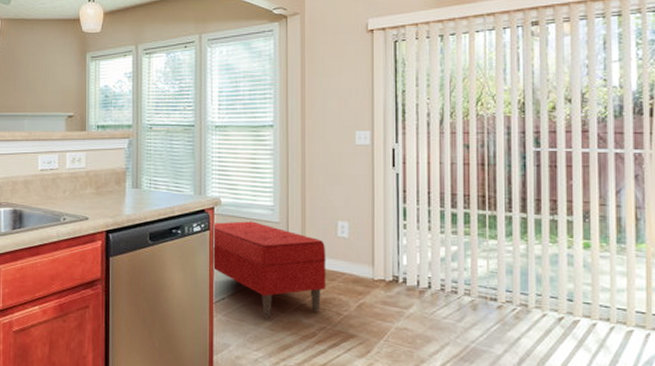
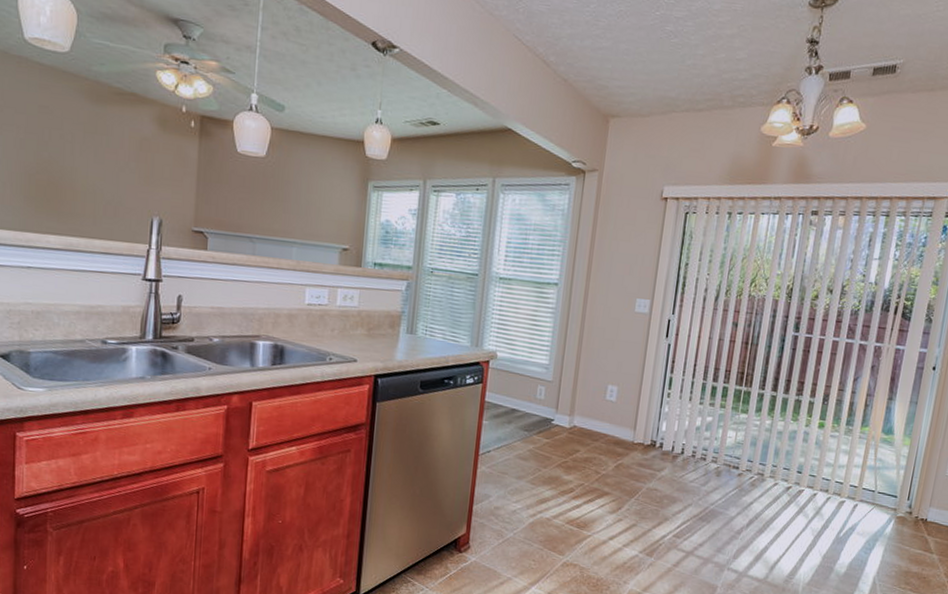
bench: present [212,221,327,318] -> none [480,376,593,473]

